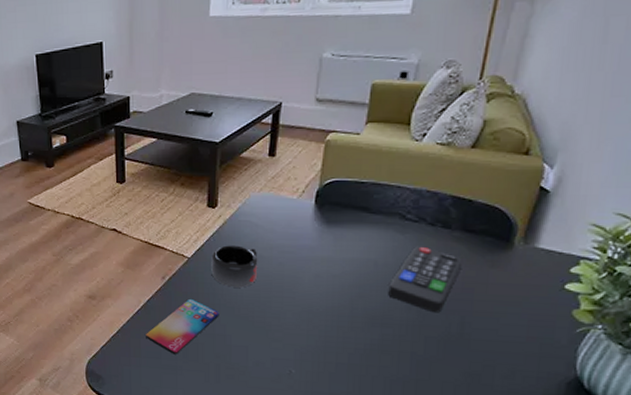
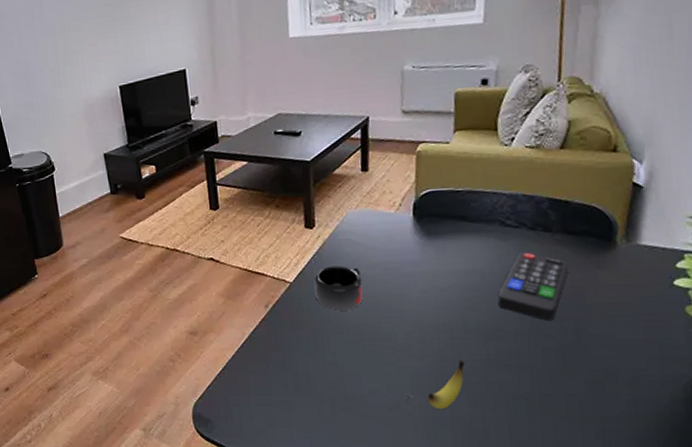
smartphone: present [146,298,219,355] -> none [253,326,328,389]
banana: none [310,342,348,385] -> present [428,360,465,408]

